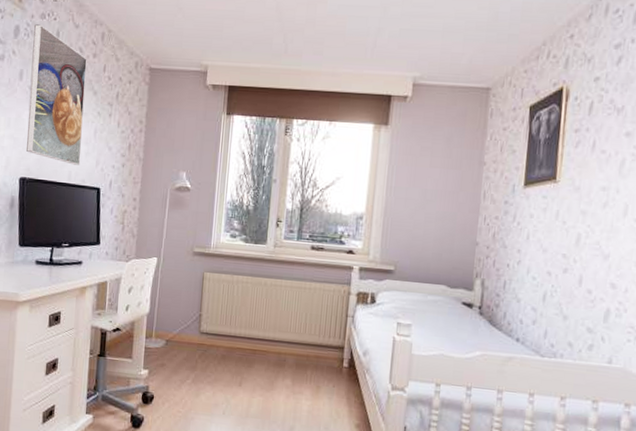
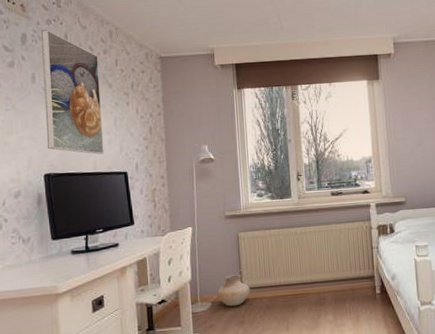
vase: none [172,315,208,350] -> present [216,274,250,307]

